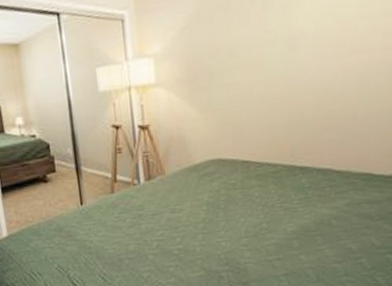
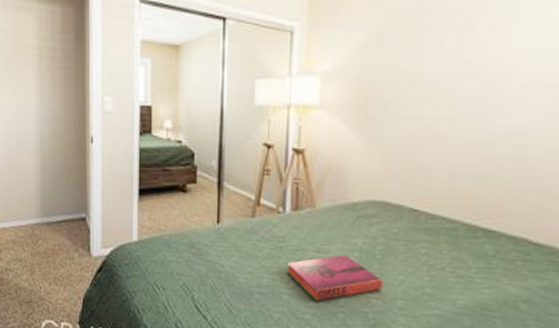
hardback book: none [149,210,229,255] -> present [288,255,383,302]

